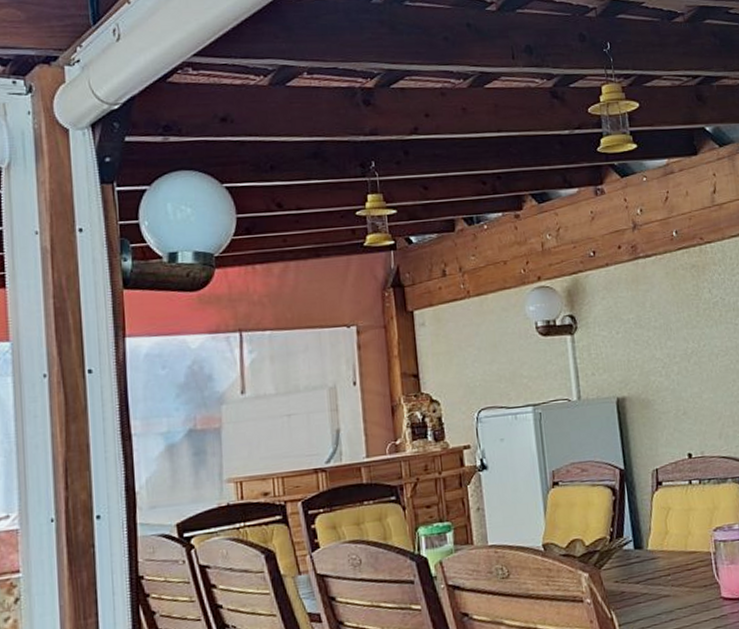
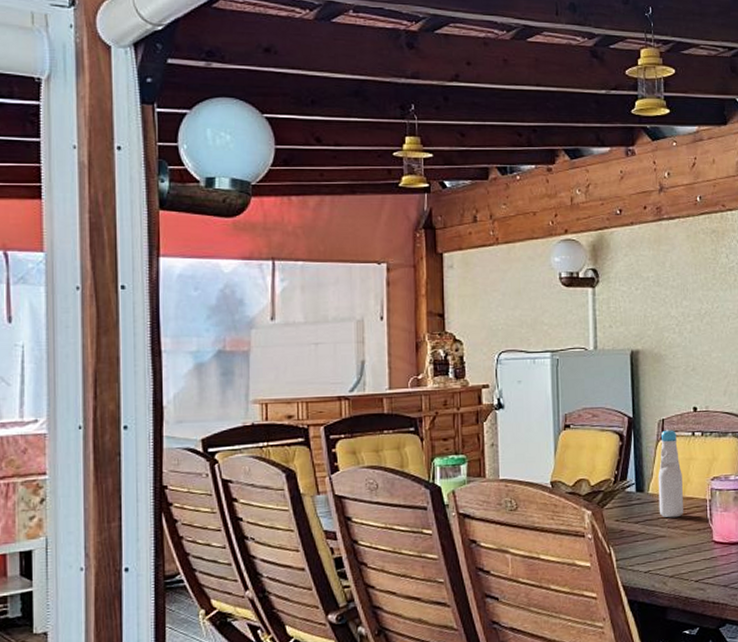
bottle: none [656,478,687,576] -> present [658,428,683,518]

